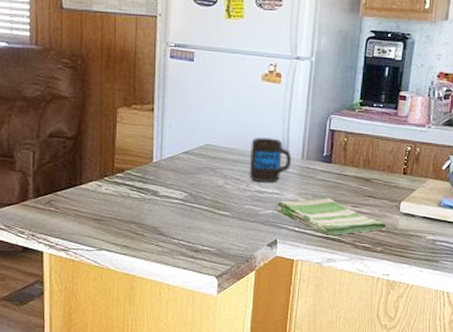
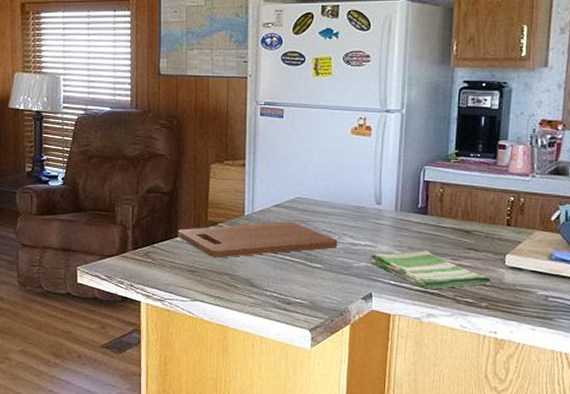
cutting board: none [82,169,246,207] -> present [177,221,338,258]
mug: present [249,138,292,183] -> none [341,190,385,235]

